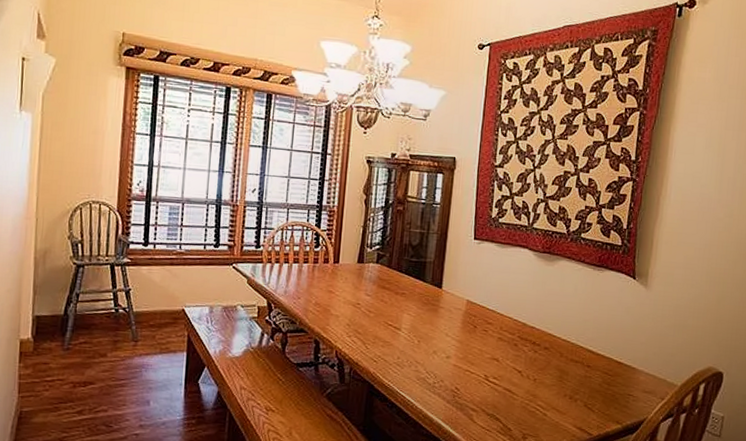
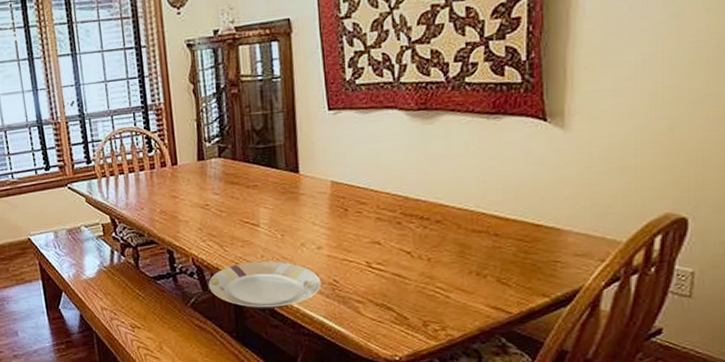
plate: none [346,361,445,408] -> present [208,261,321,309]

